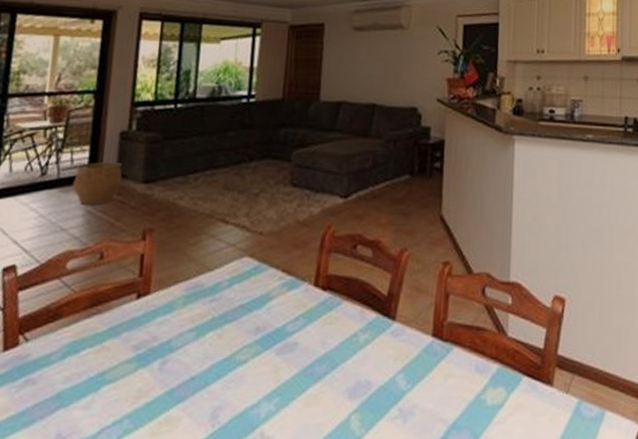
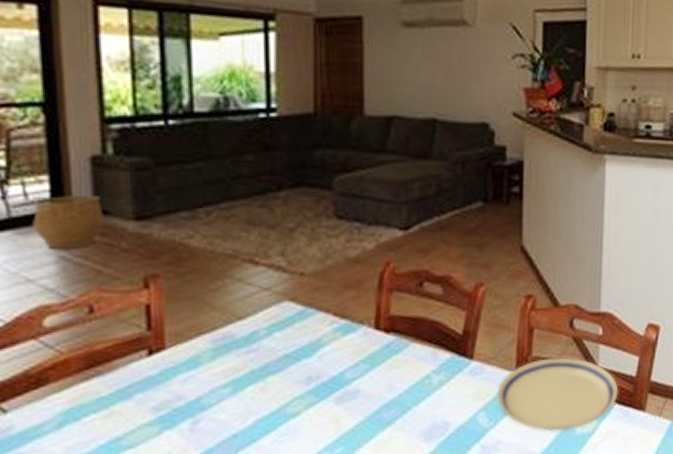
plate: none [414,324,527,400] -> present [496,357,619,431]

